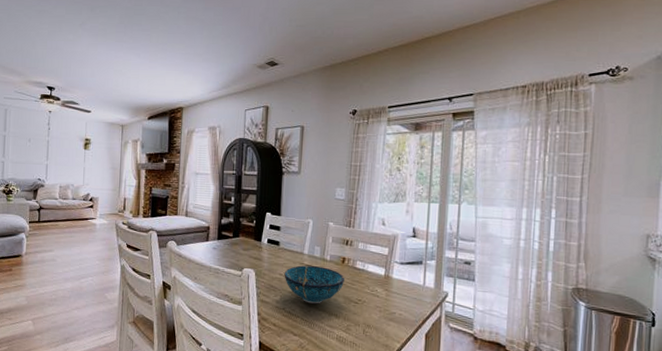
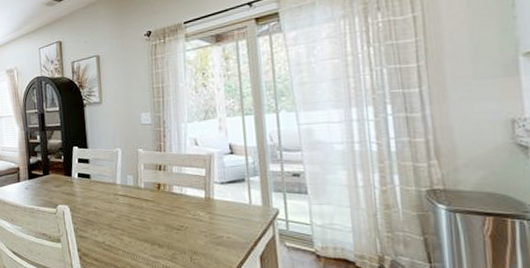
decorative bowl: present [284,265,344,304] -> none [99,195,163,235]

